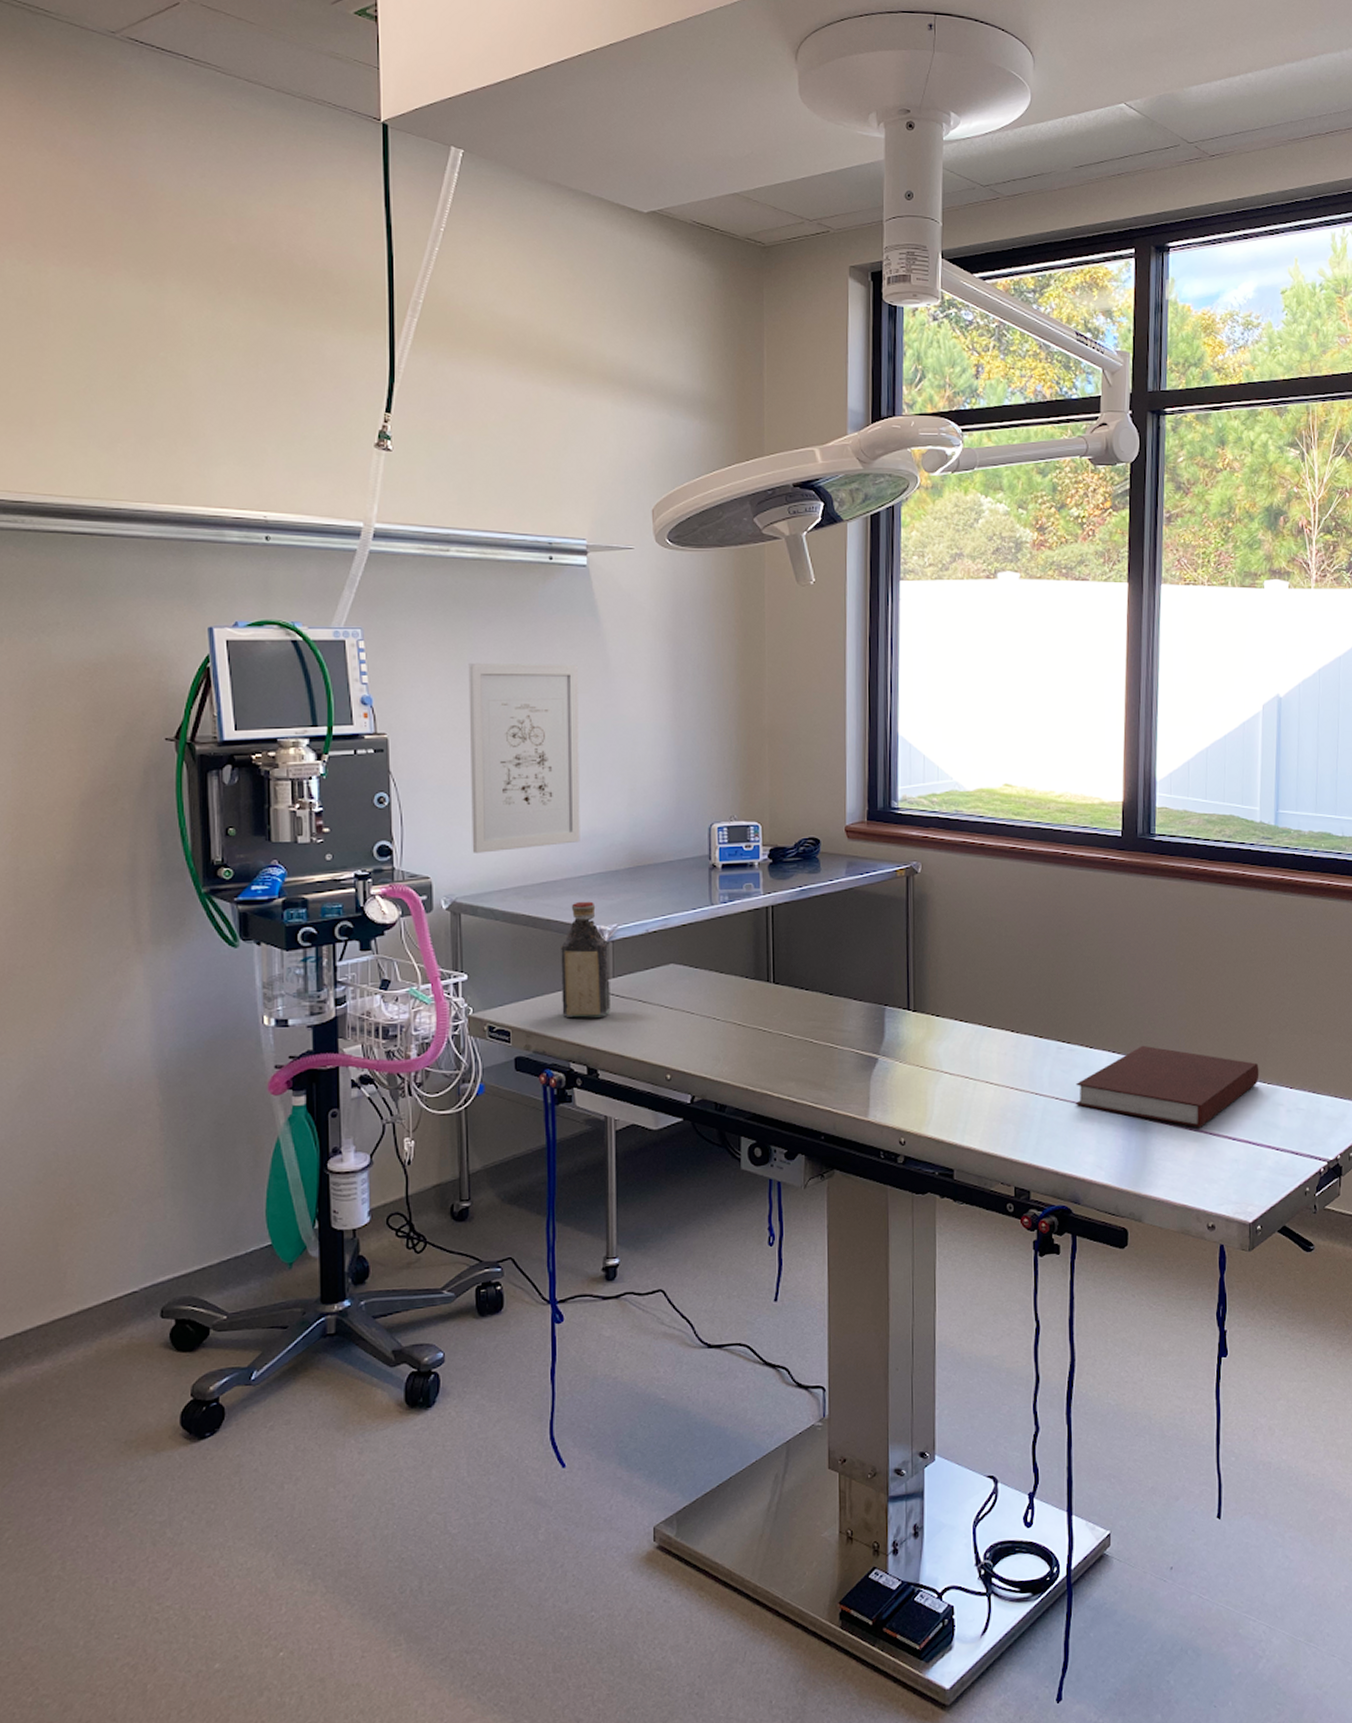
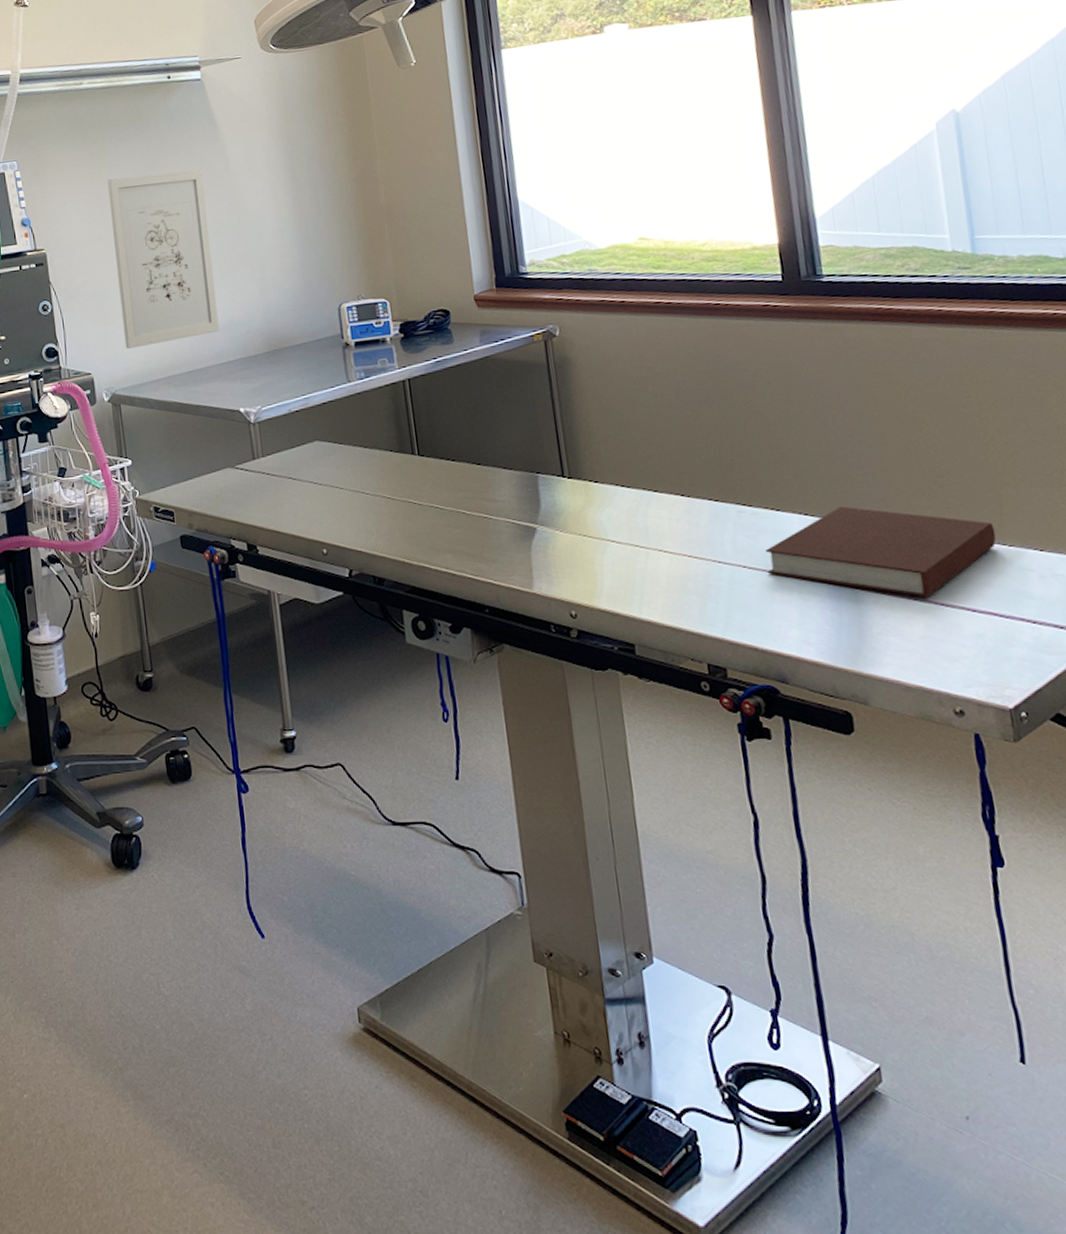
bottle: present [561,901,611,1018] -> none [212,386,263,497]

